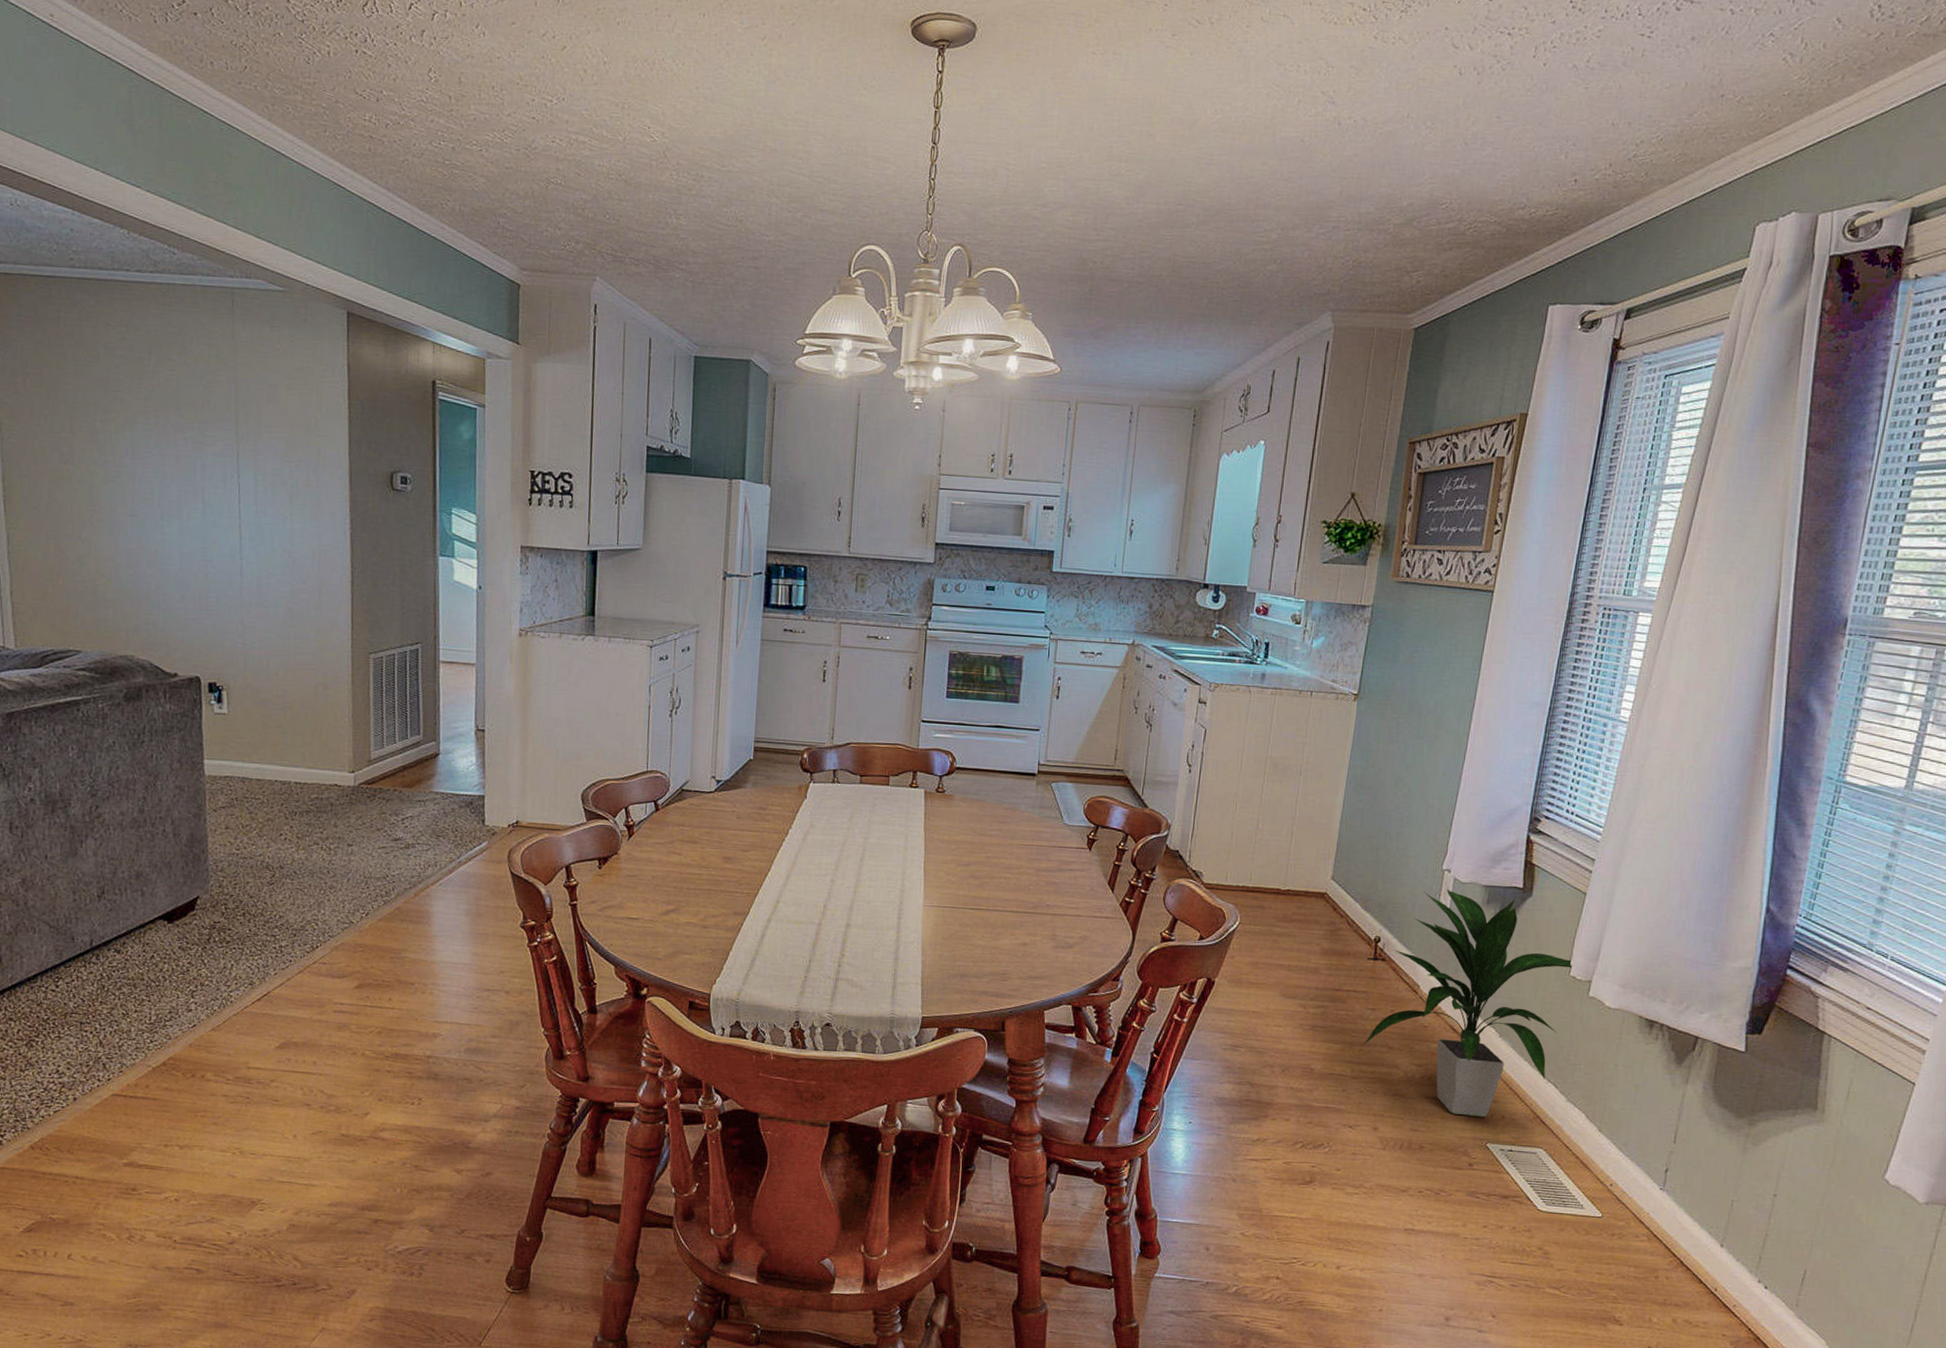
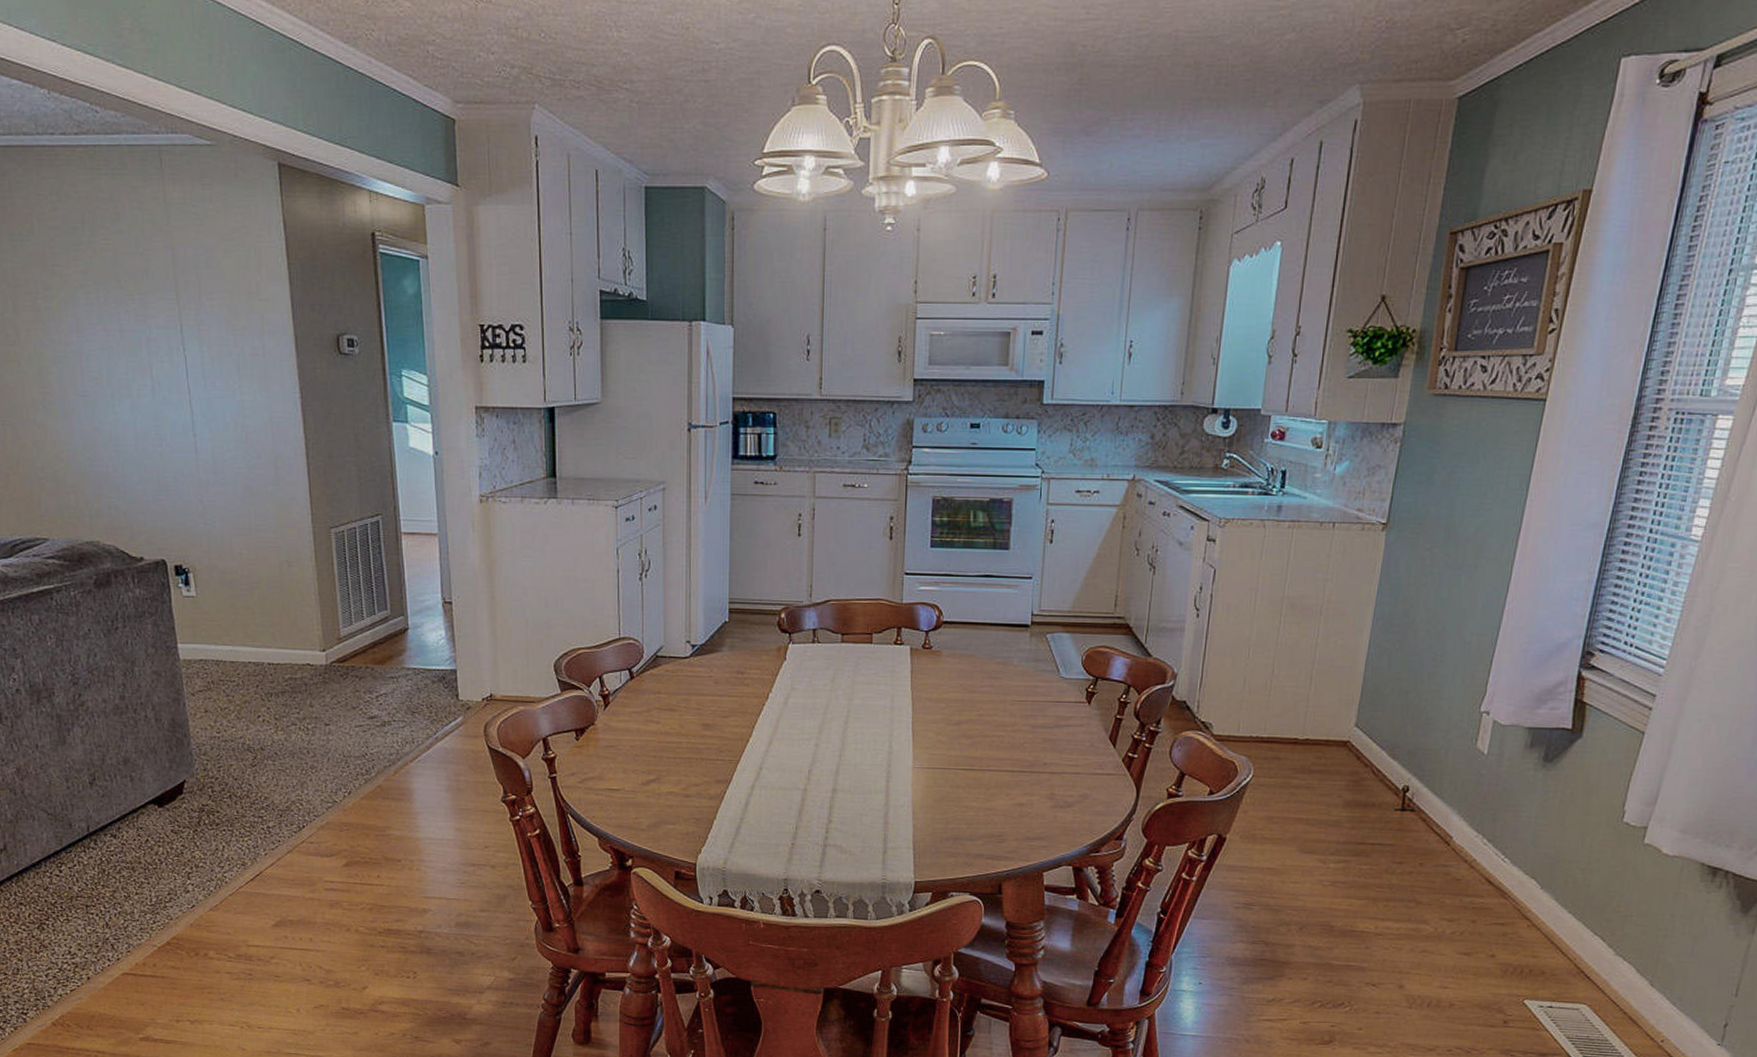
indoor plant: present [1363,889,1571,1117] -> none [1388,732,1625,973]

